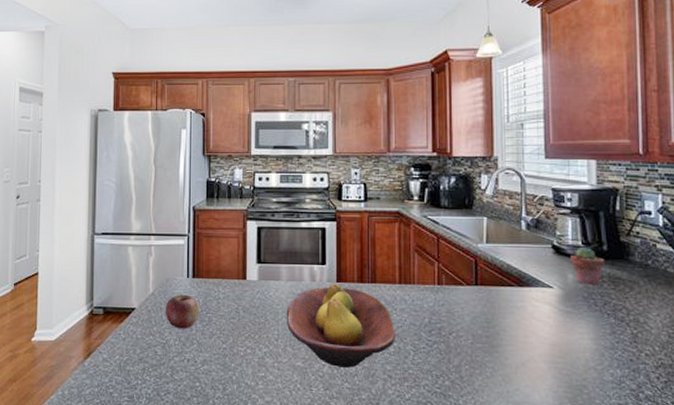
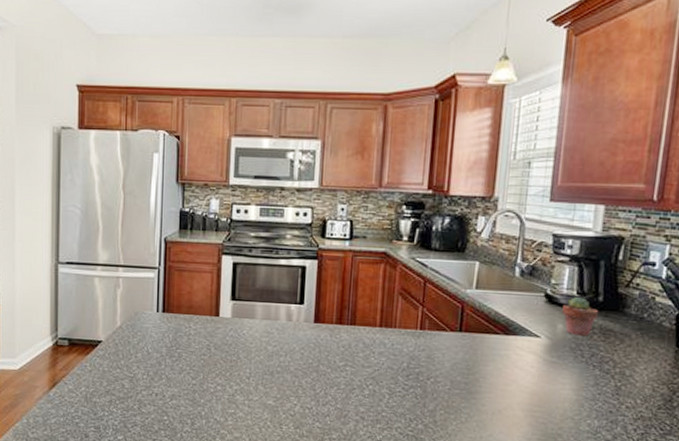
apple: present [165,294,199,329] -> none [133,329,169,364]
fruit bowl: present [286,284,395,368] -> none [259,324,372,408]

